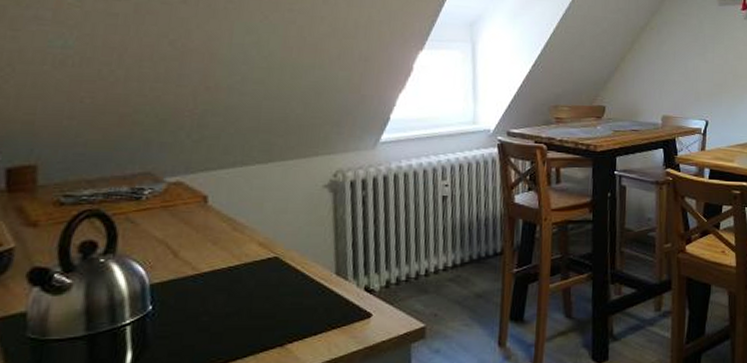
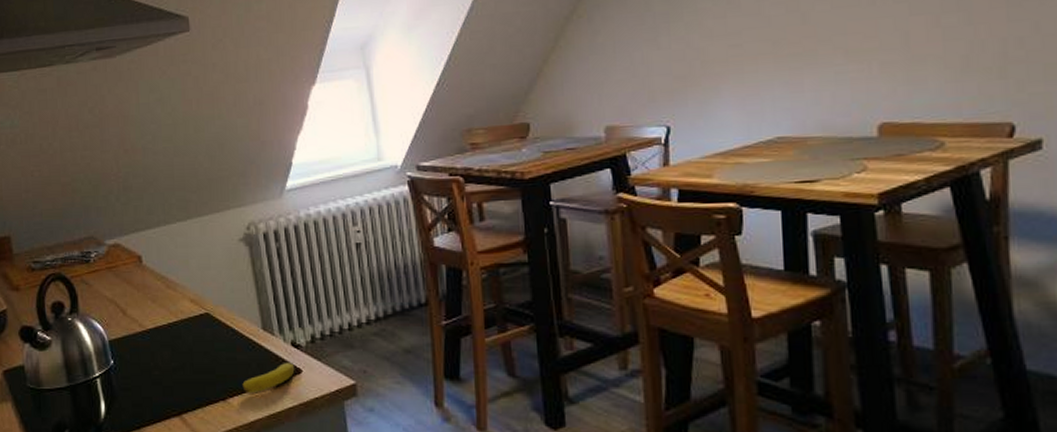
banana: none [304,307,365,339] -> present [242,363,295,394]

